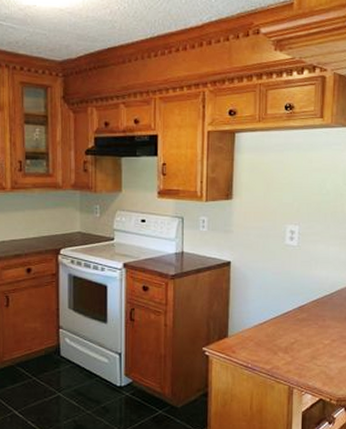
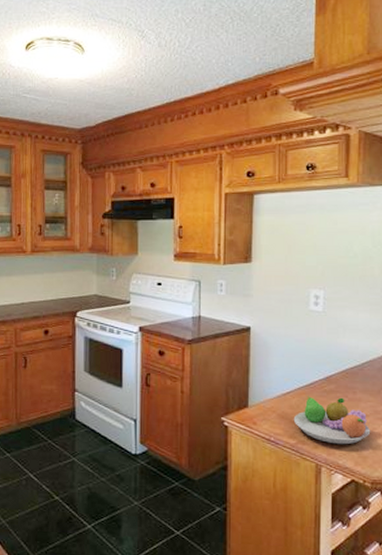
fruit bowl: none [269,325,338,368] -> present [293,396,371,445]

